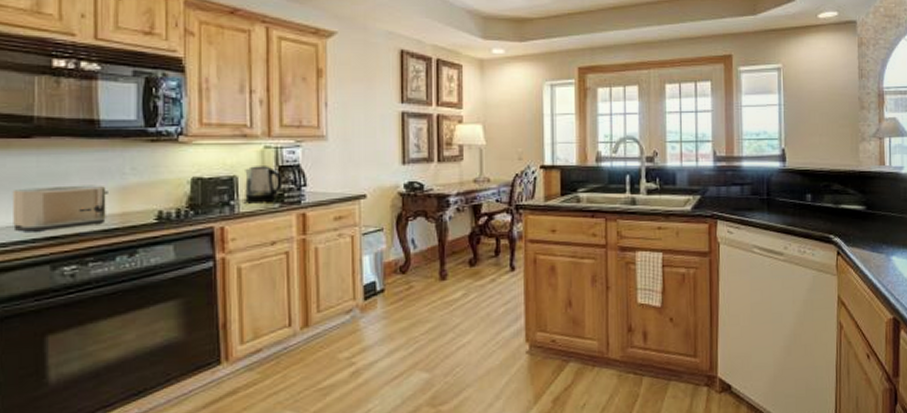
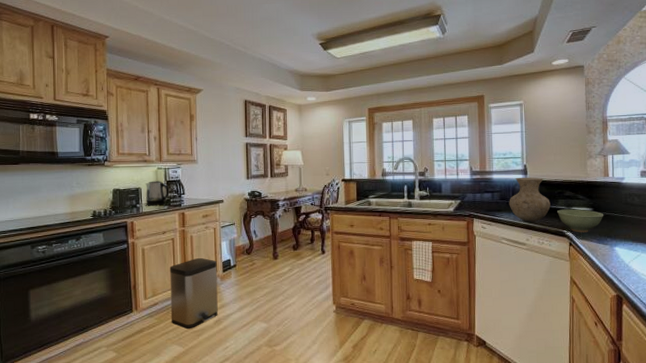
toaster: present [12,185,108,234] -> none [8,194,63,225]
pedal bin: none [282,279,355,386] -> present [170,257,218,329]
vase: none [762,164,814,225] -> present [509,177,551,223]
bowl: none [822,207,879,238] -> present [557,209,604,233]

